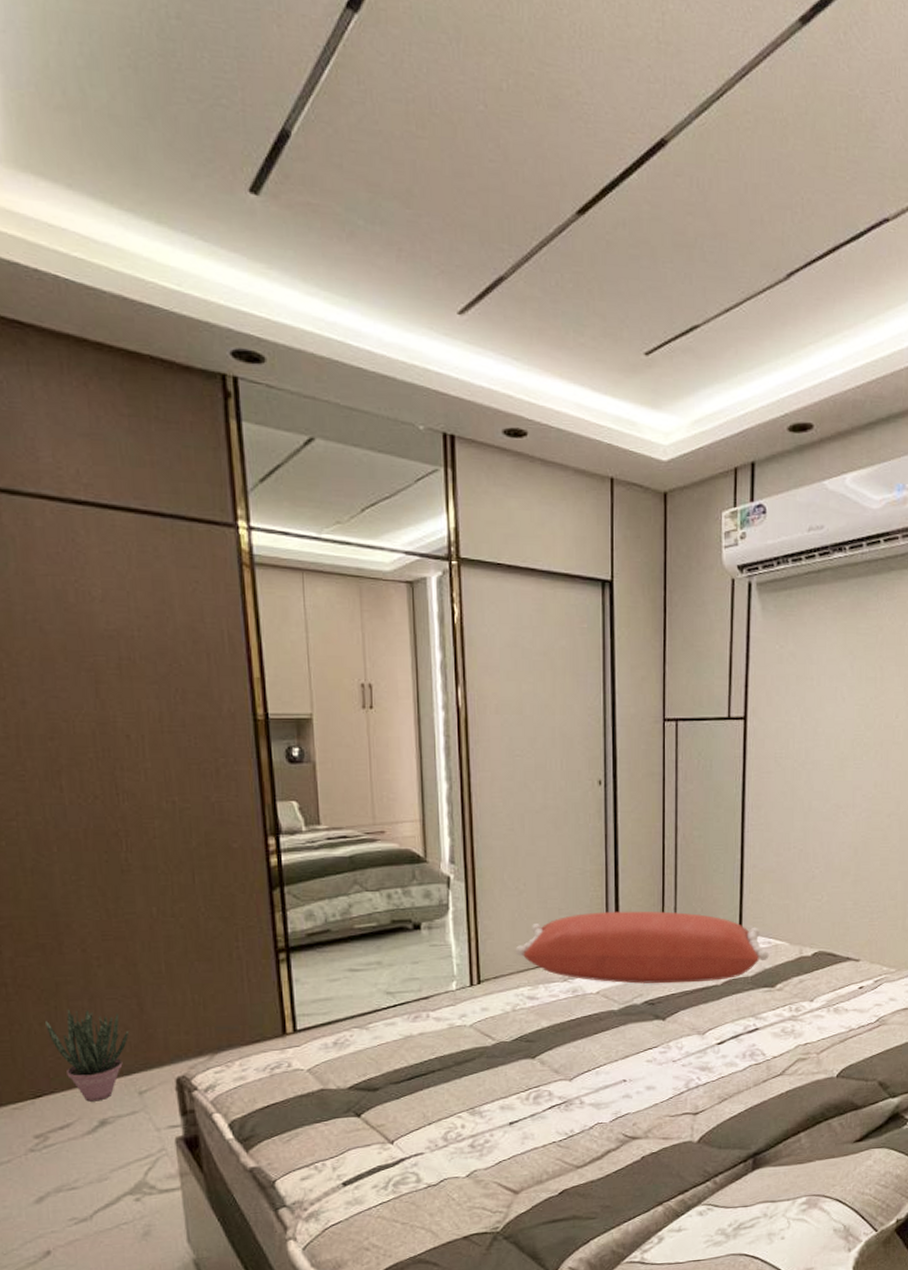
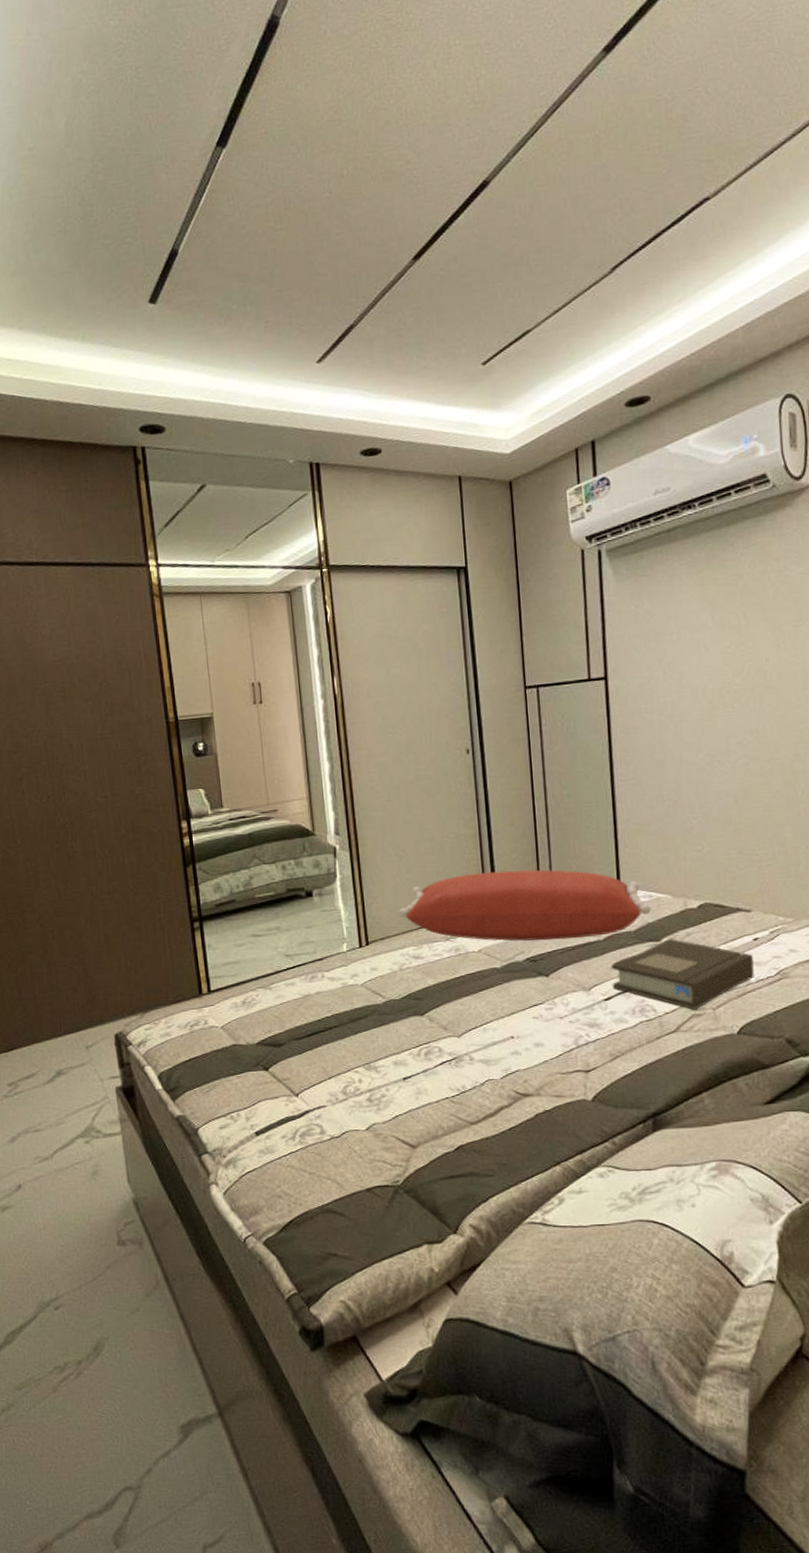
potted plant: present [46,1009,129,1102] -> none [15,975,77,1055]
book: none [726,984,857,1054] -> present [610,938,754,1010]

